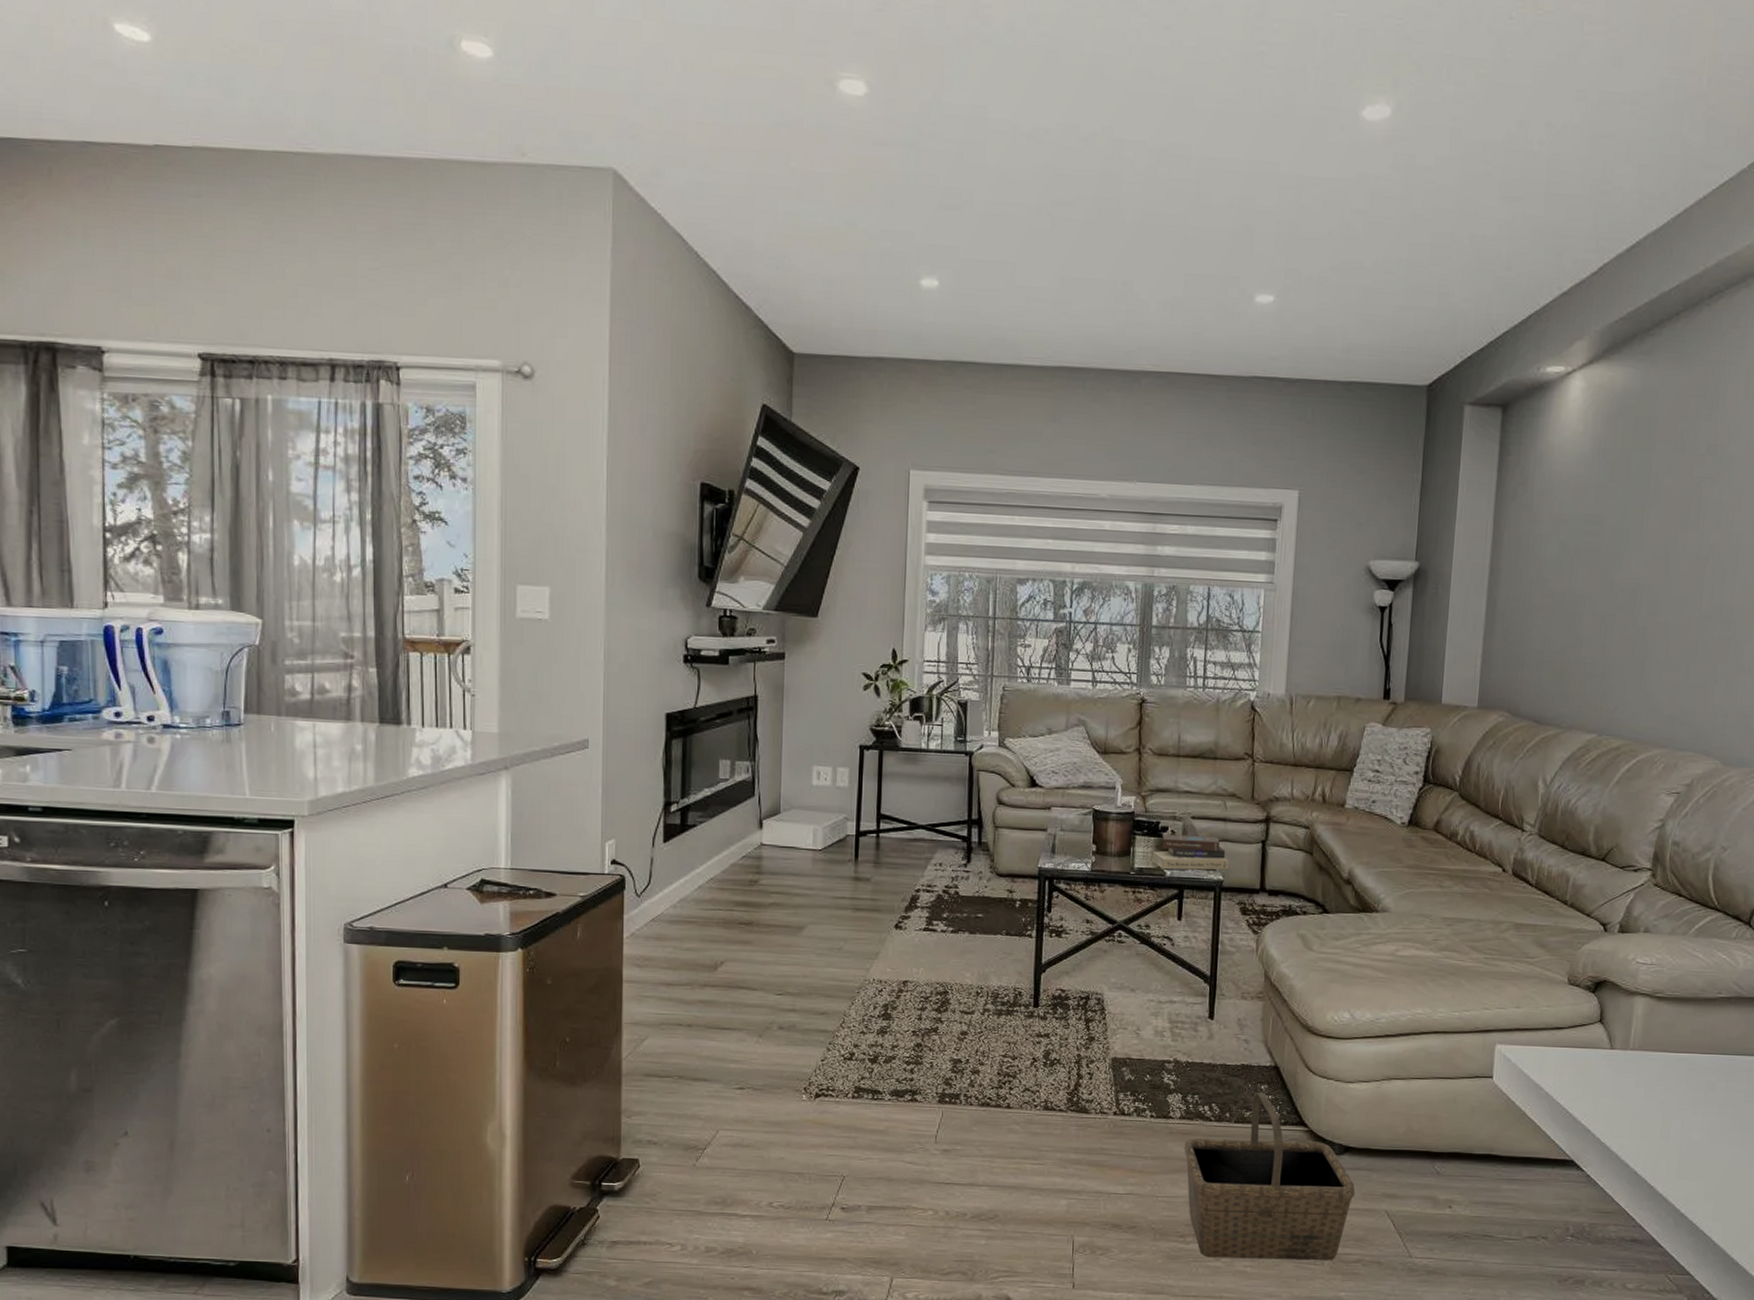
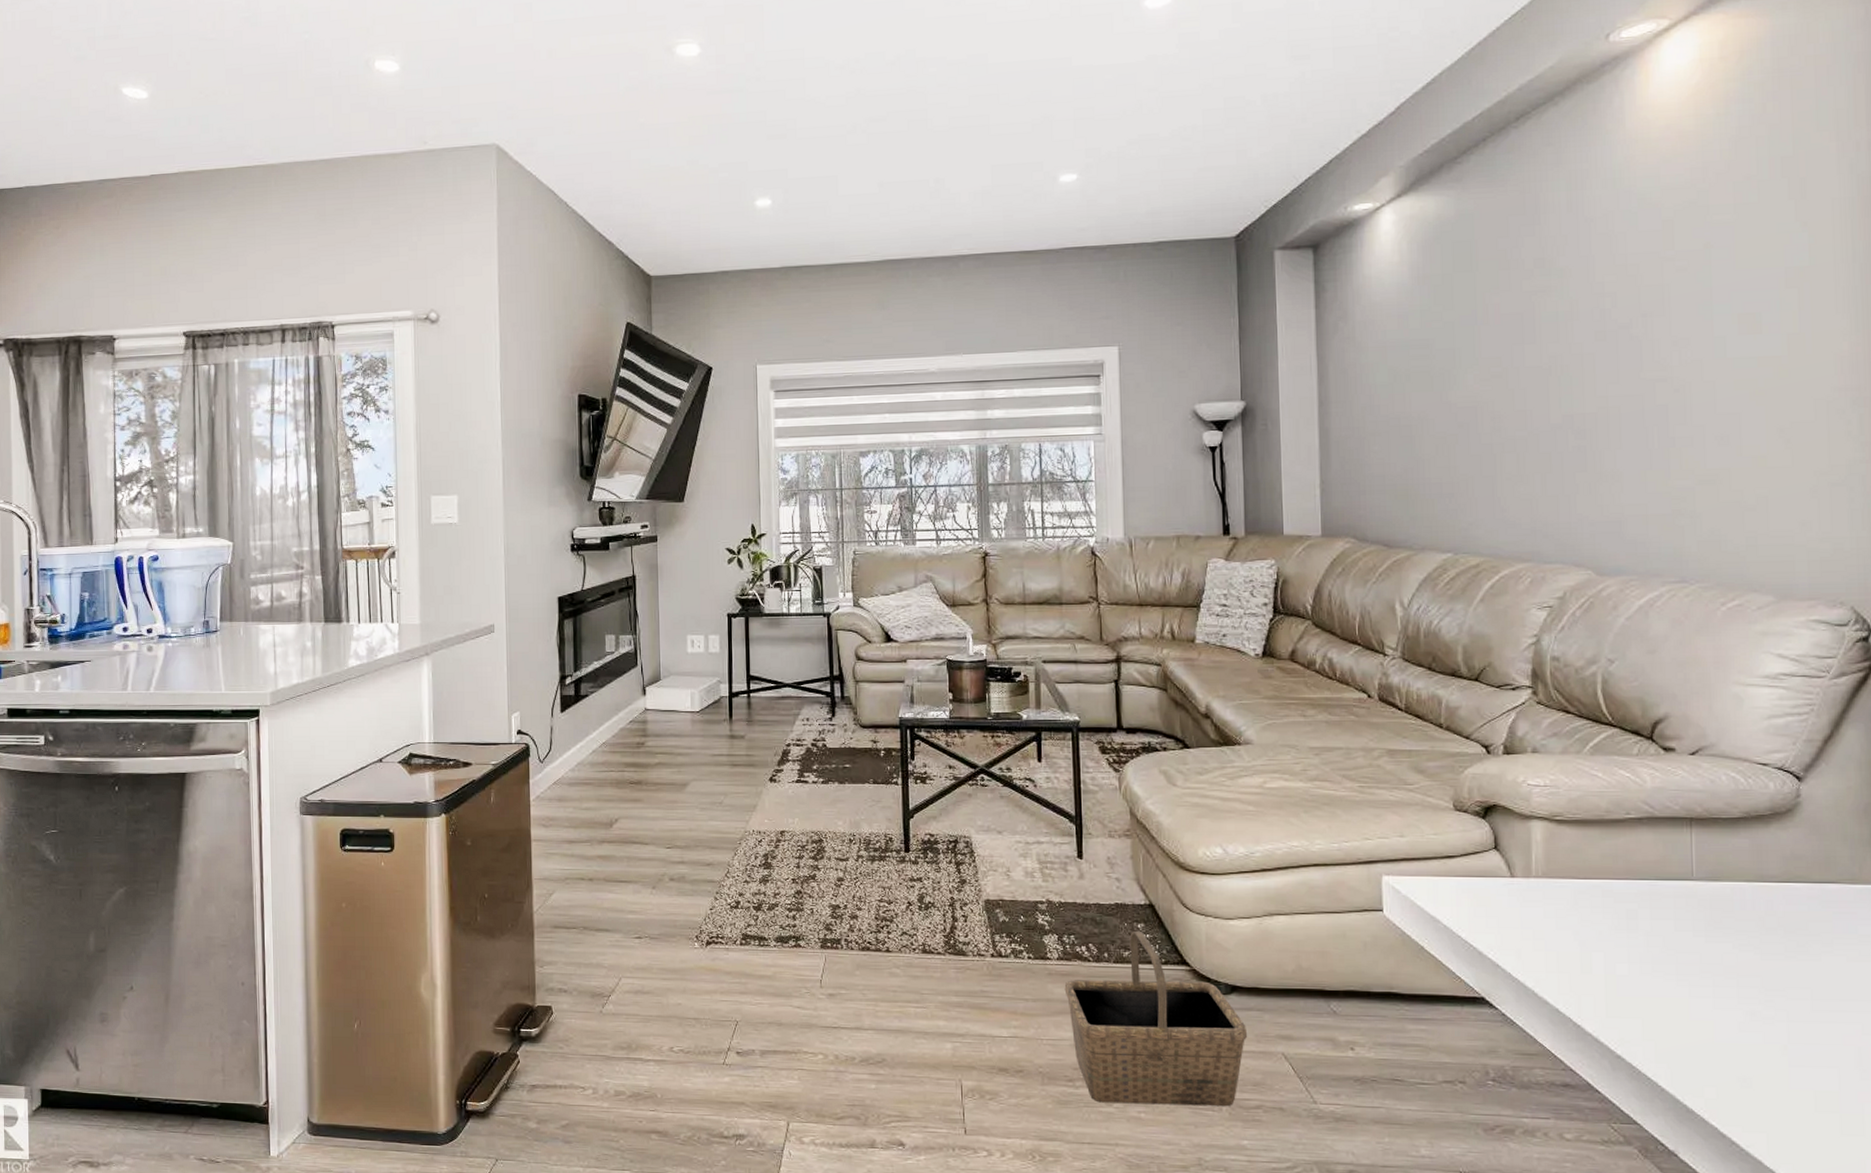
books: present [1151,834,1229,871] -> none [1006,678,1084,714]

